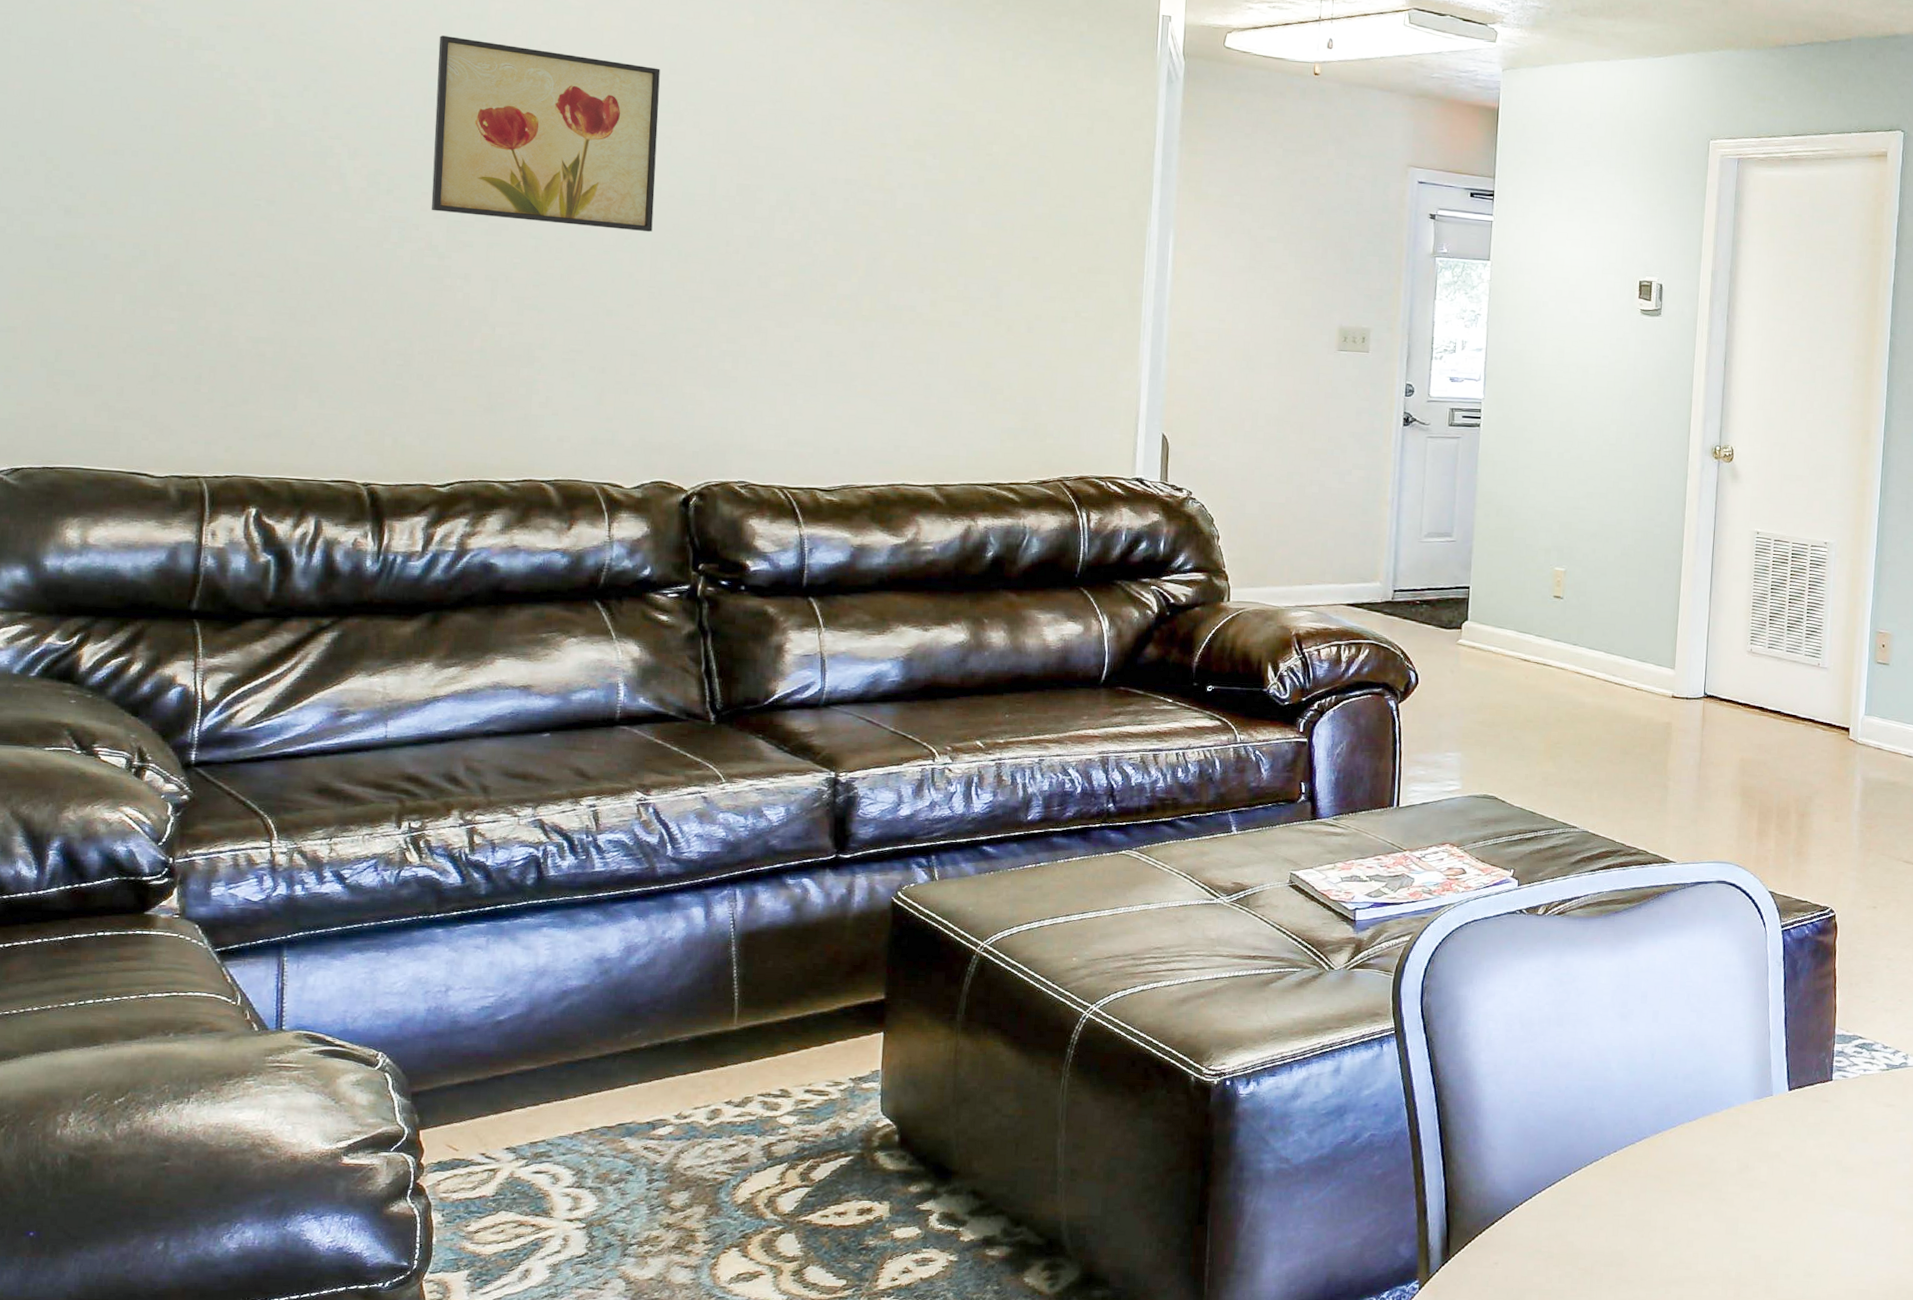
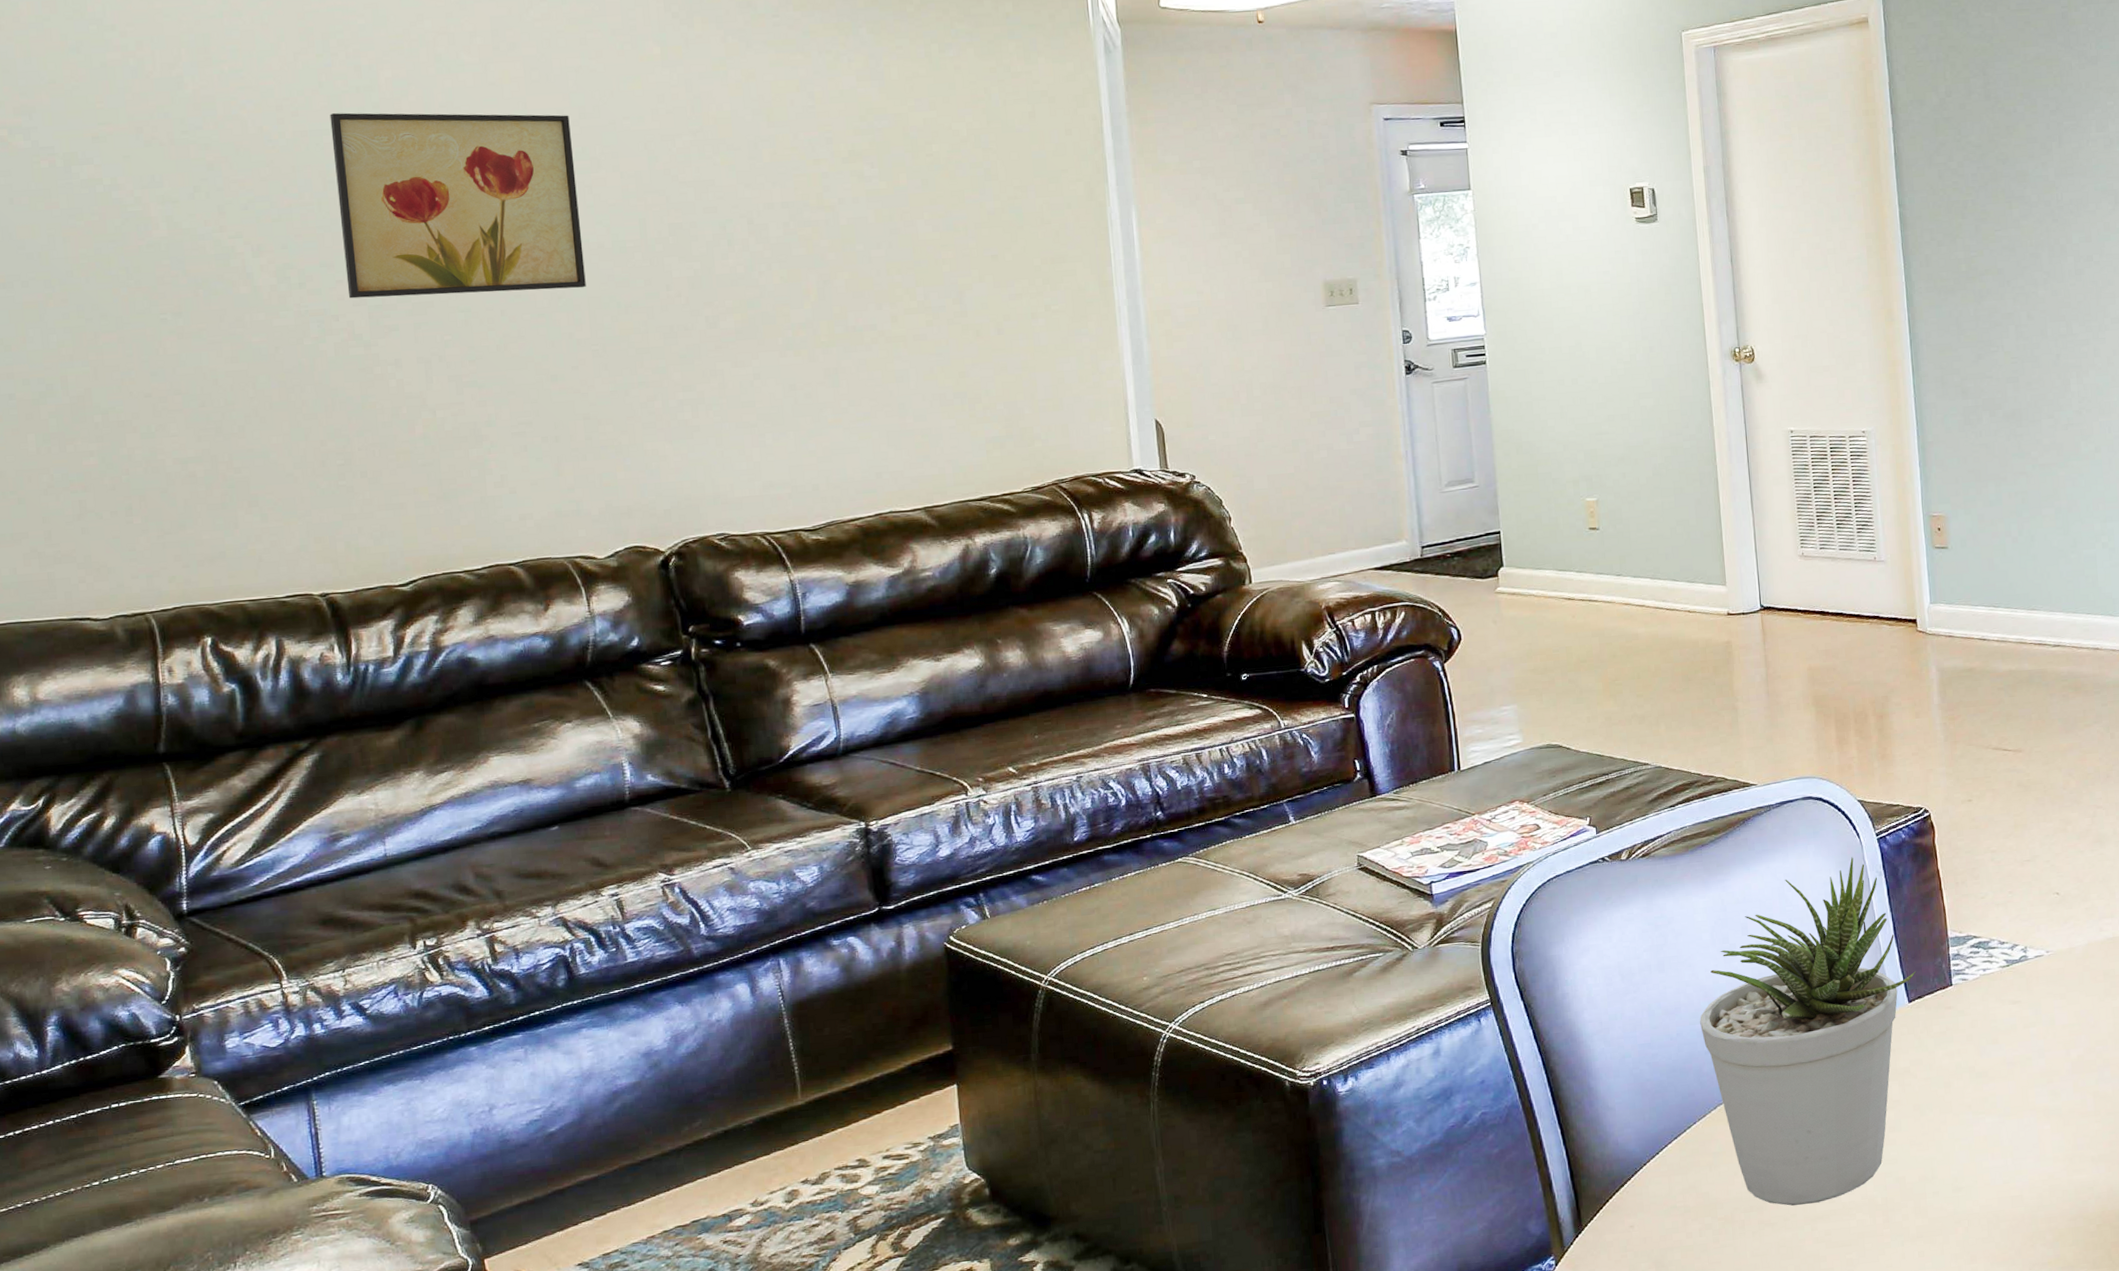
potted plant: none [1589,944,1801,1268] -> present [1700,857,1917,1206]

